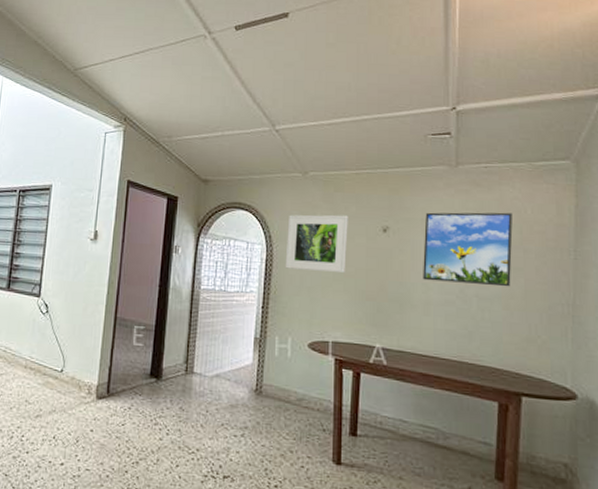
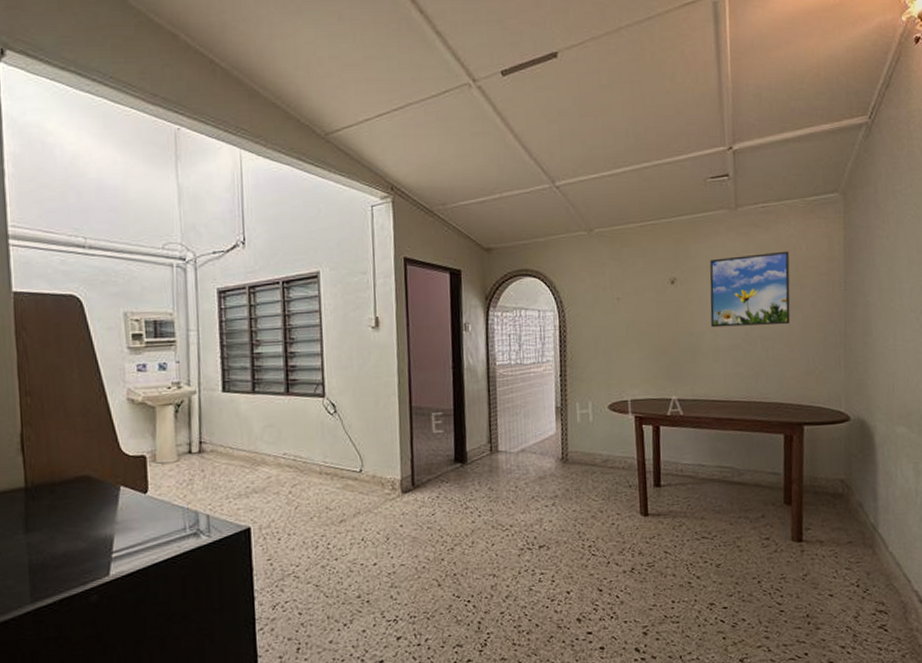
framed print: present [285,214,348,274] -> none [577,271,638,333]

